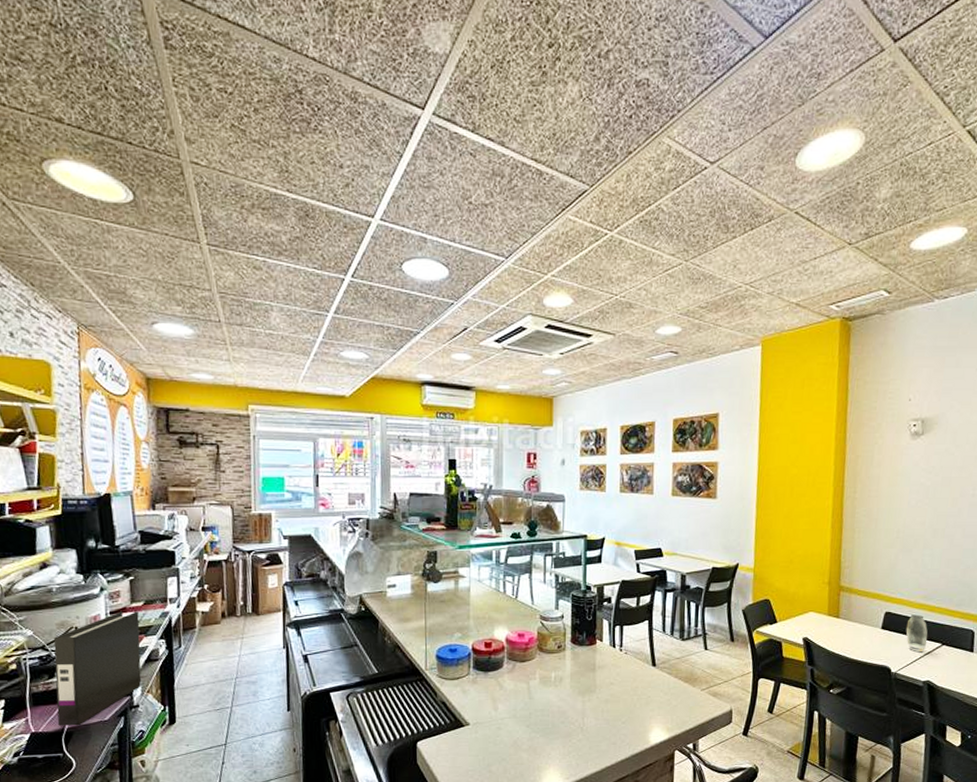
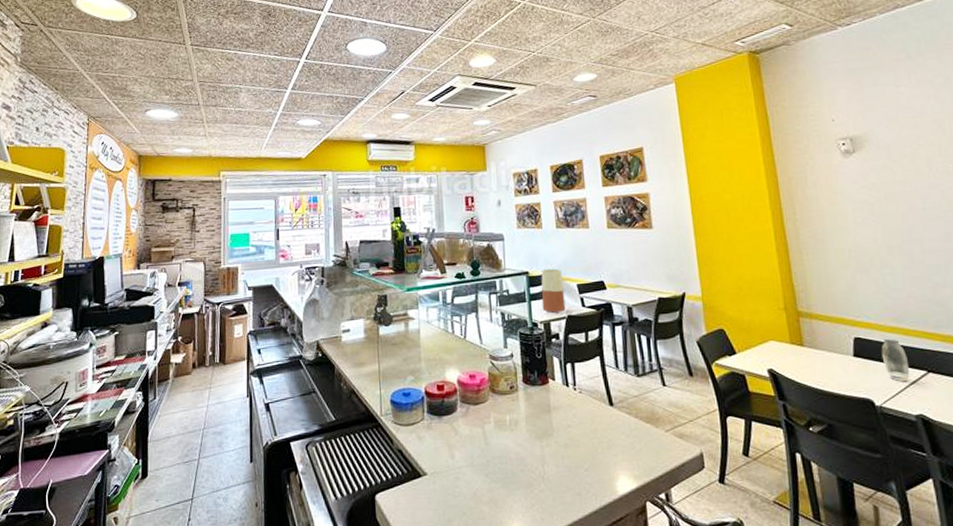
binder: present [54,611,142,726] -> none [43,365,121,482]
vase: none [597,533,621,577] -> present [541,268,566,313]

